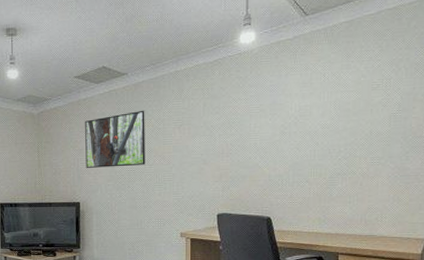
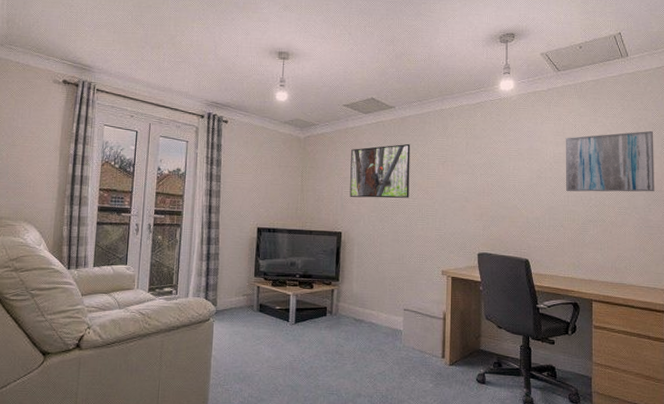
wall art: none [311,71,416,146] -> present [565,130,655,192]

